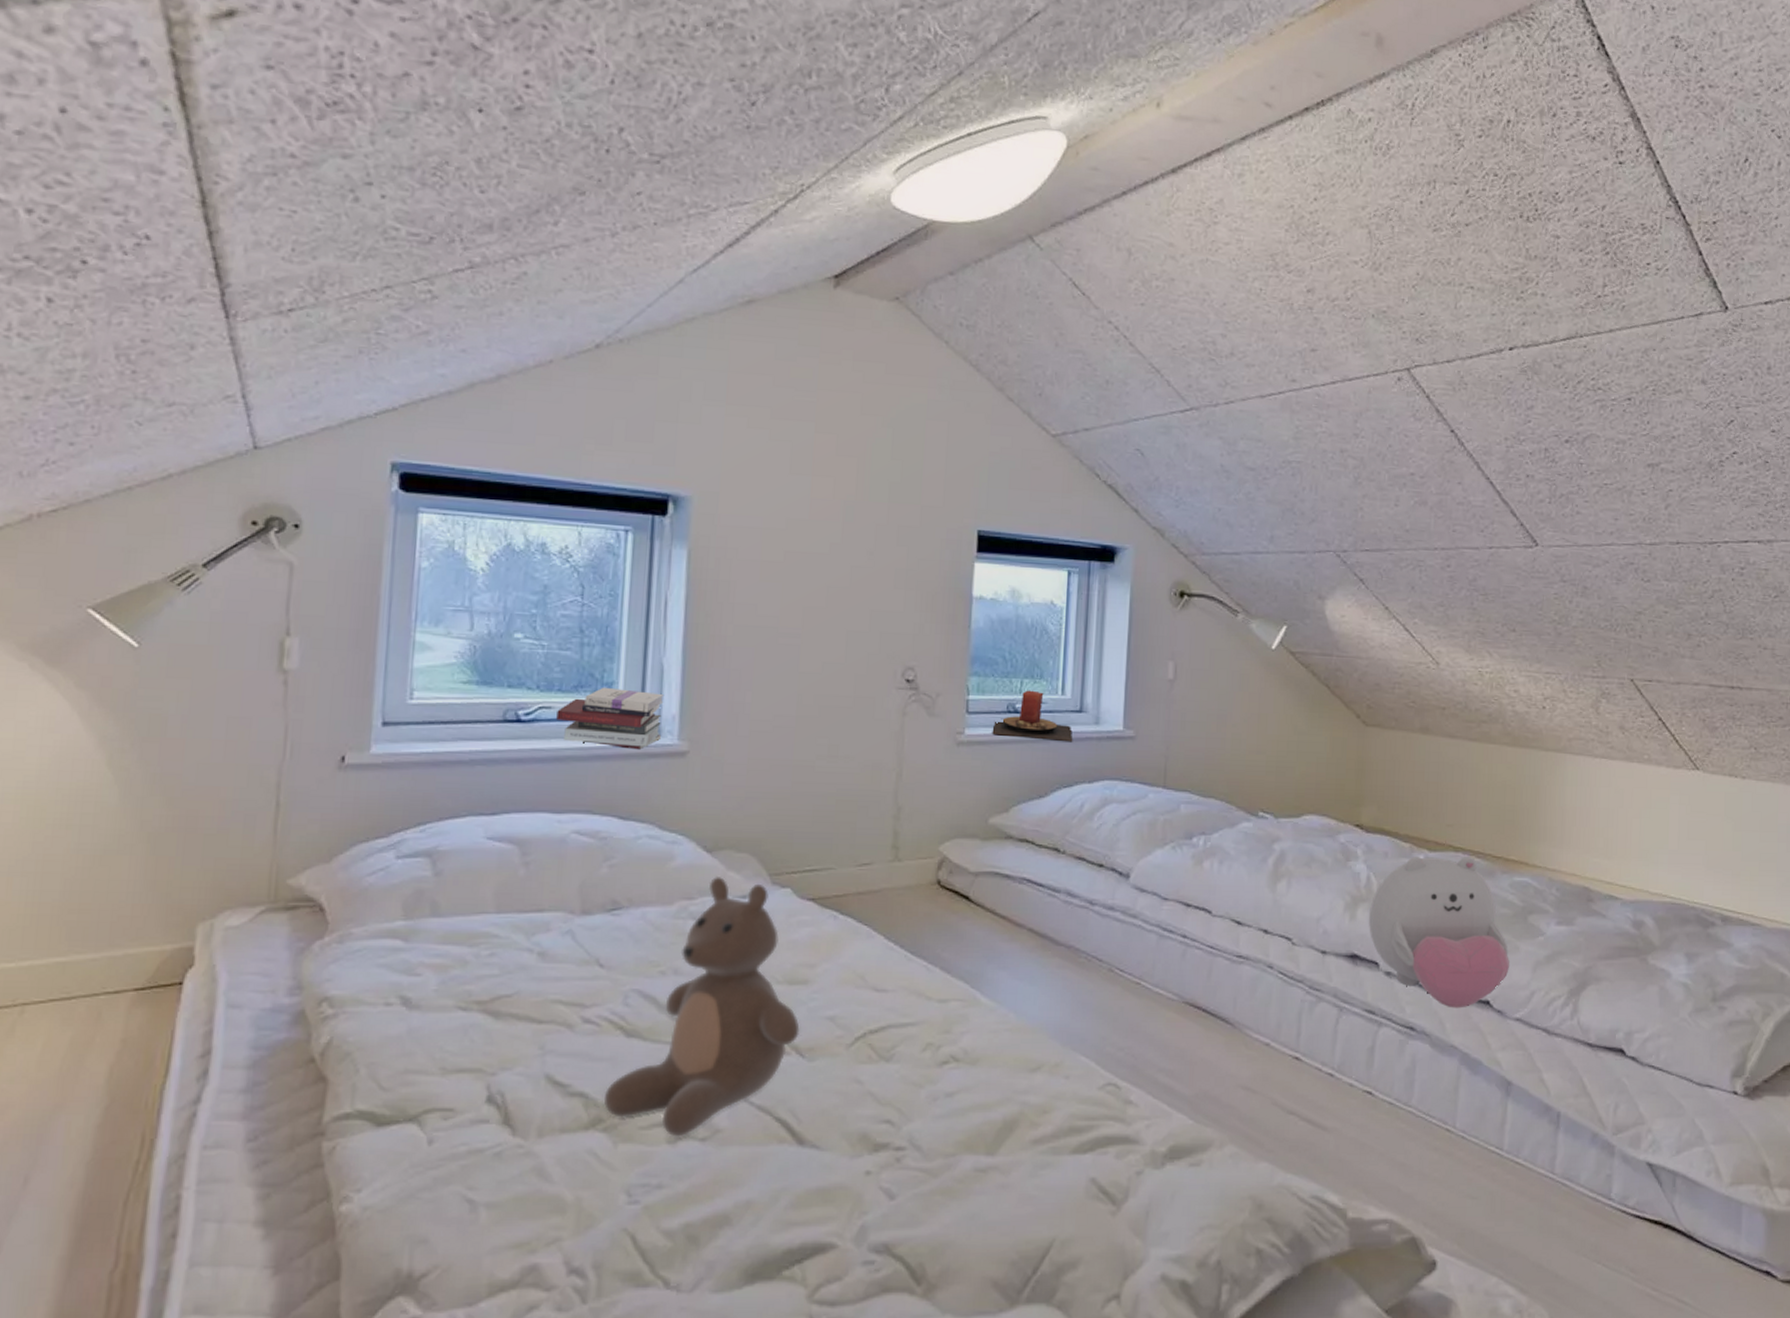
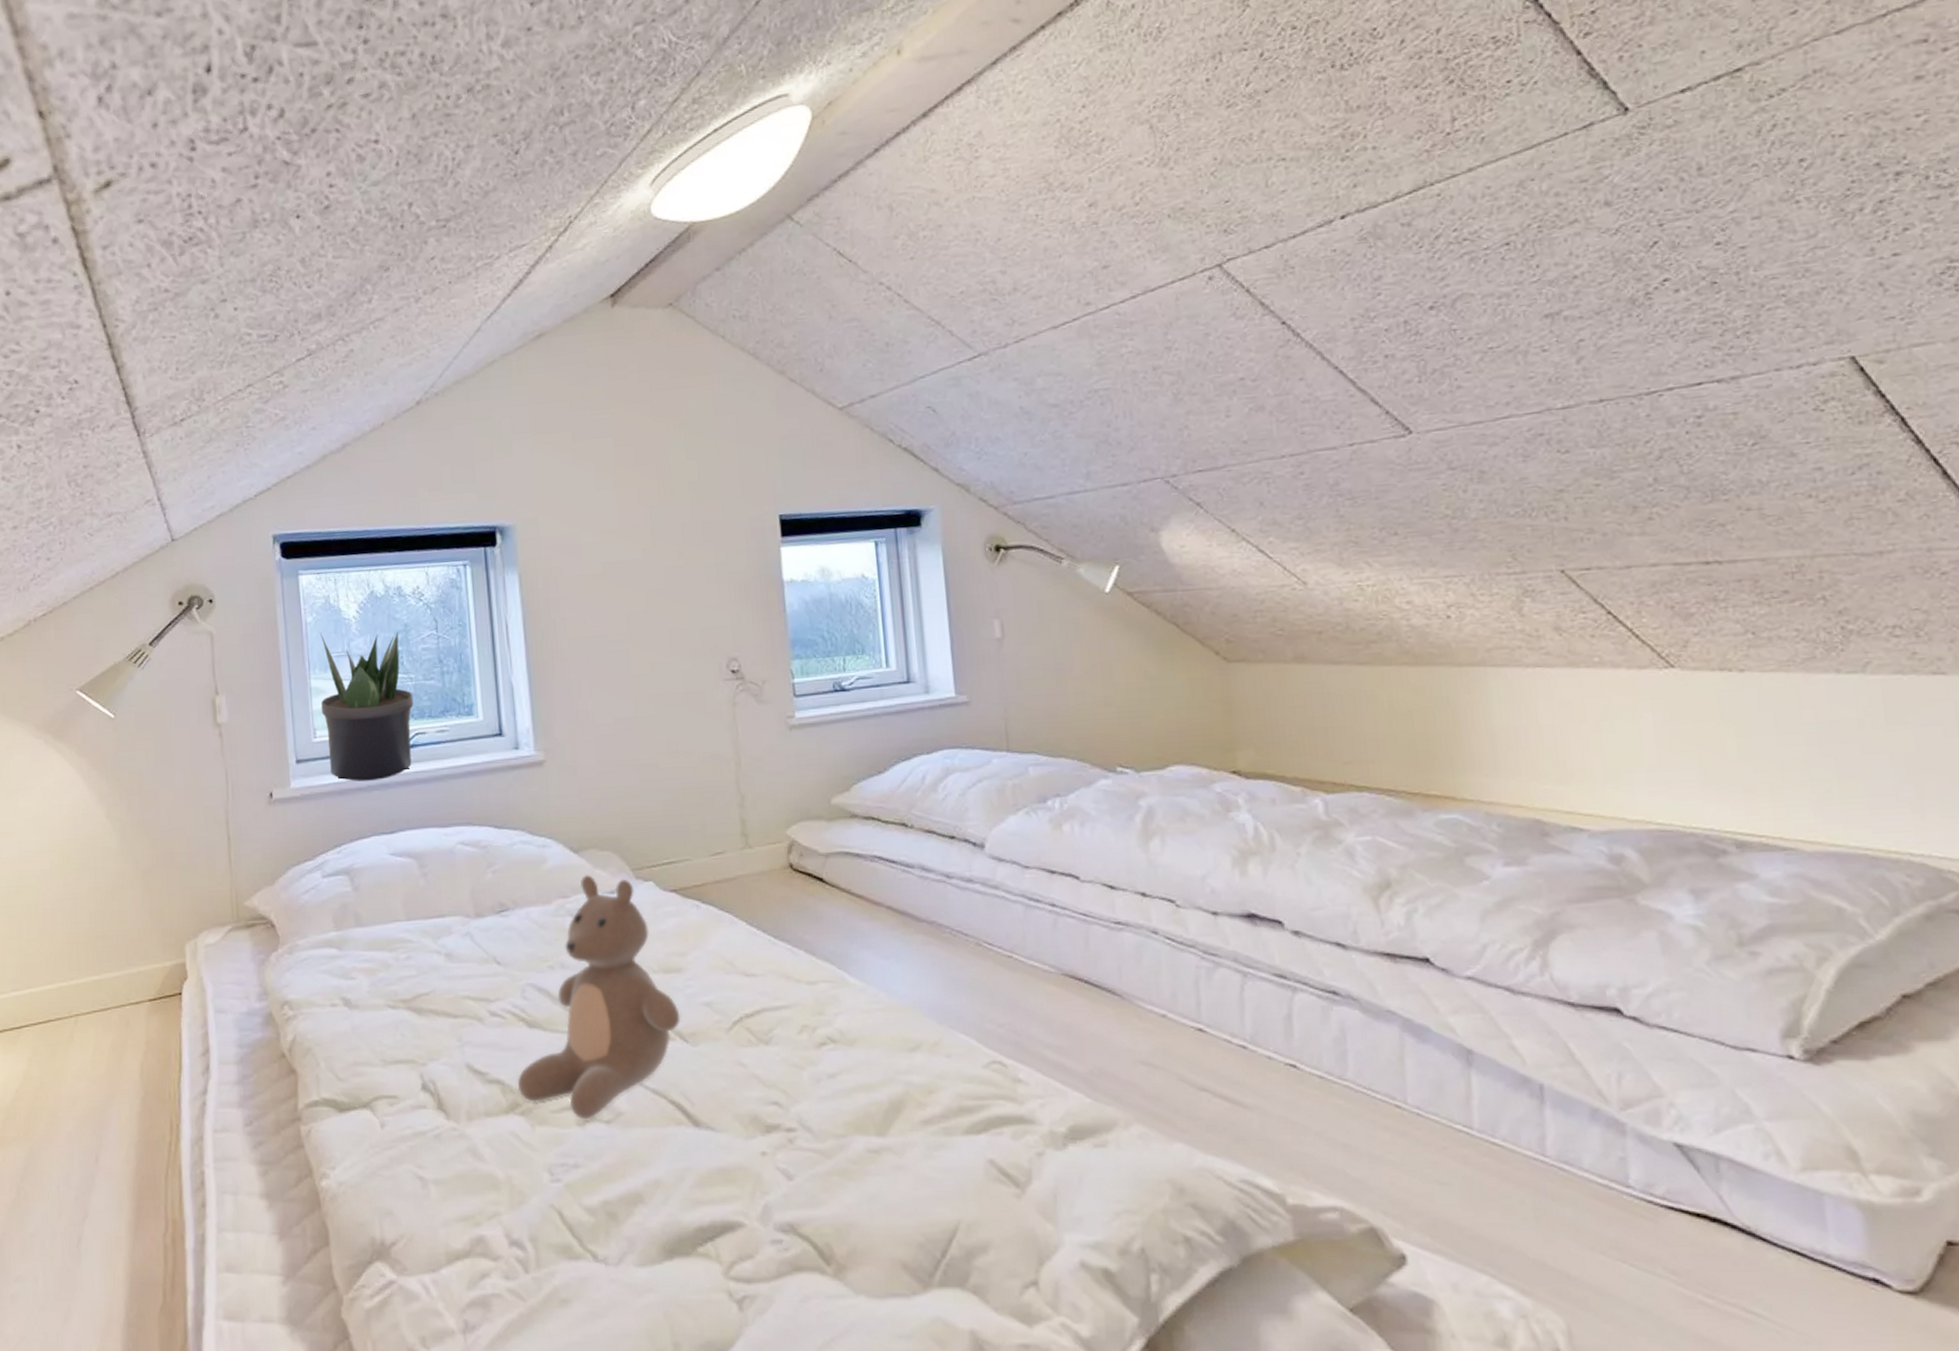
planter: none [424,581,543,755] -> present [320,631,414,782]
books: present [556,687,665,750] -> none [430,709,520,764]
candle: present [992,690,1073,742] -> none [822,666,905,716]
plush toy: present [1369,857,1509,1008] -> none [1263,796,1449,969]

